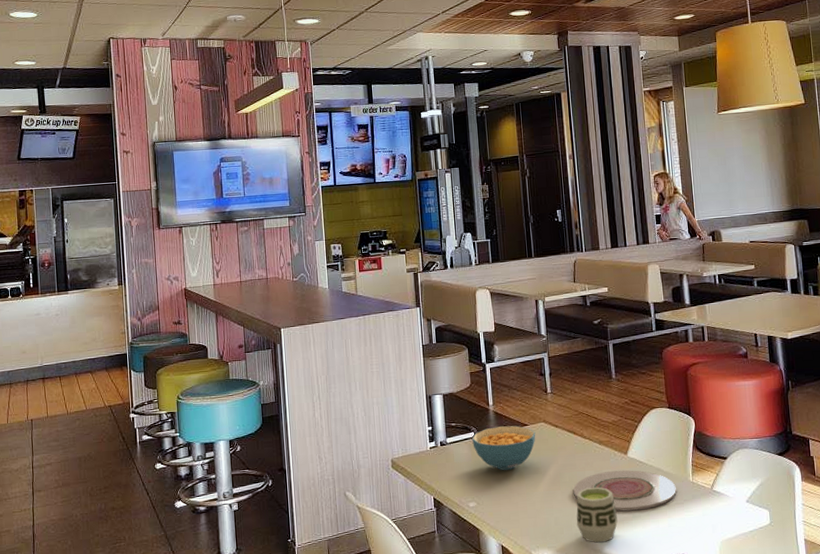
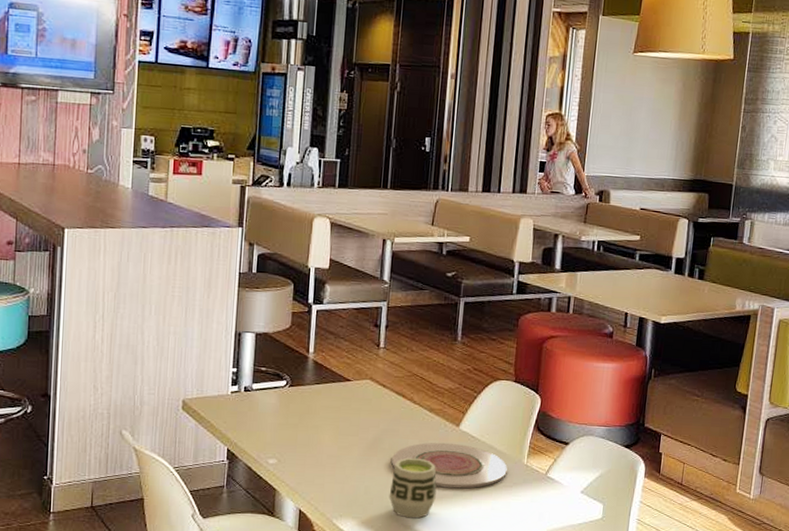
cereal bowl: present [472,425,536,471] -> none [283,378,359,429]

